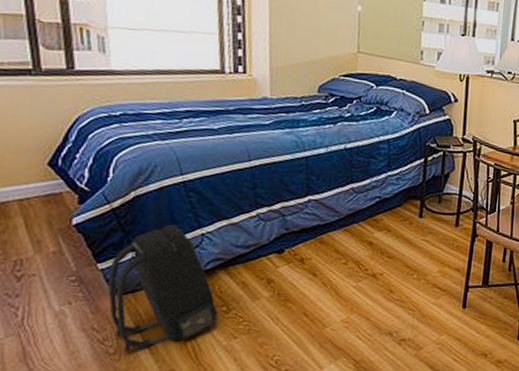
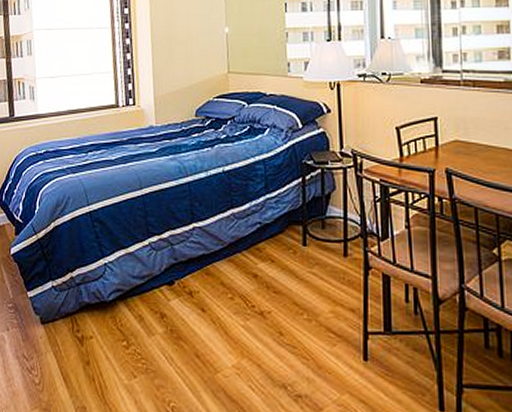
backpack: present [108,224,219,353] -> none [34,254,120,384]

